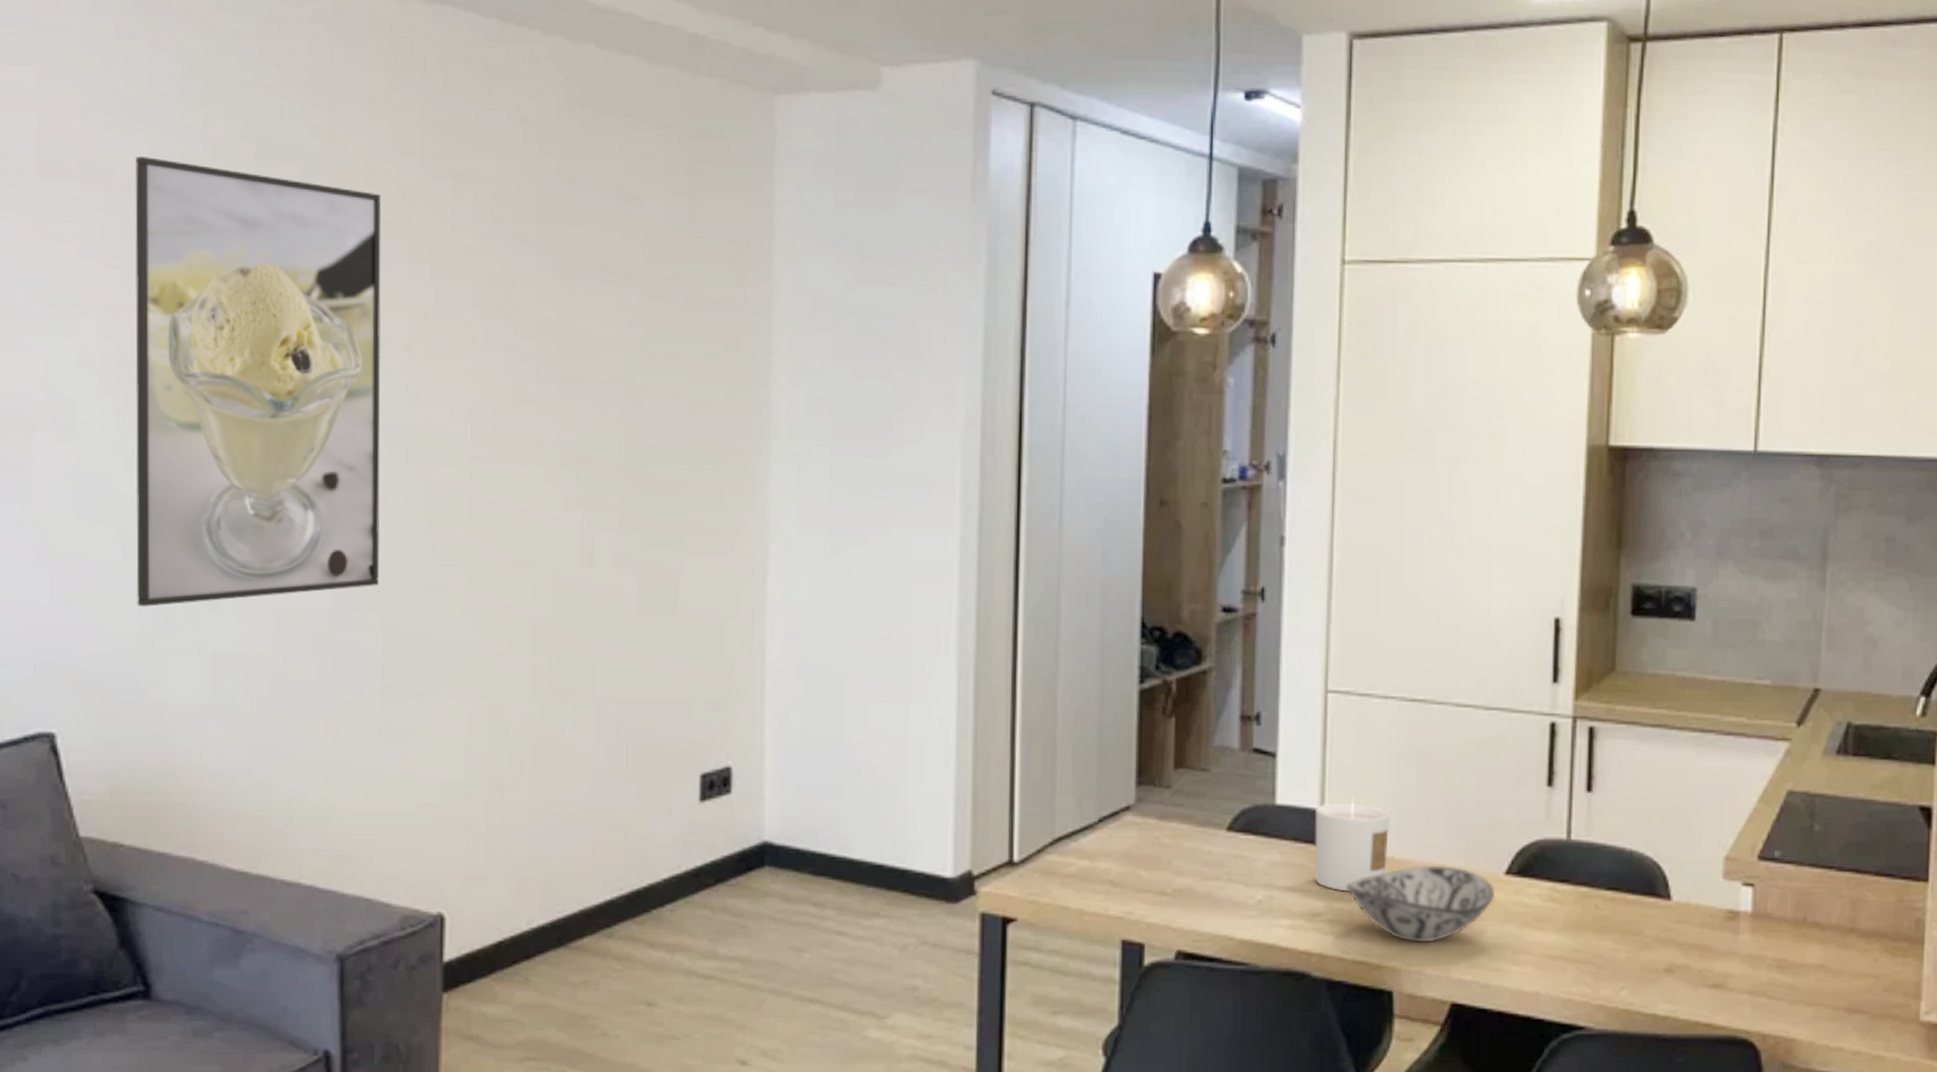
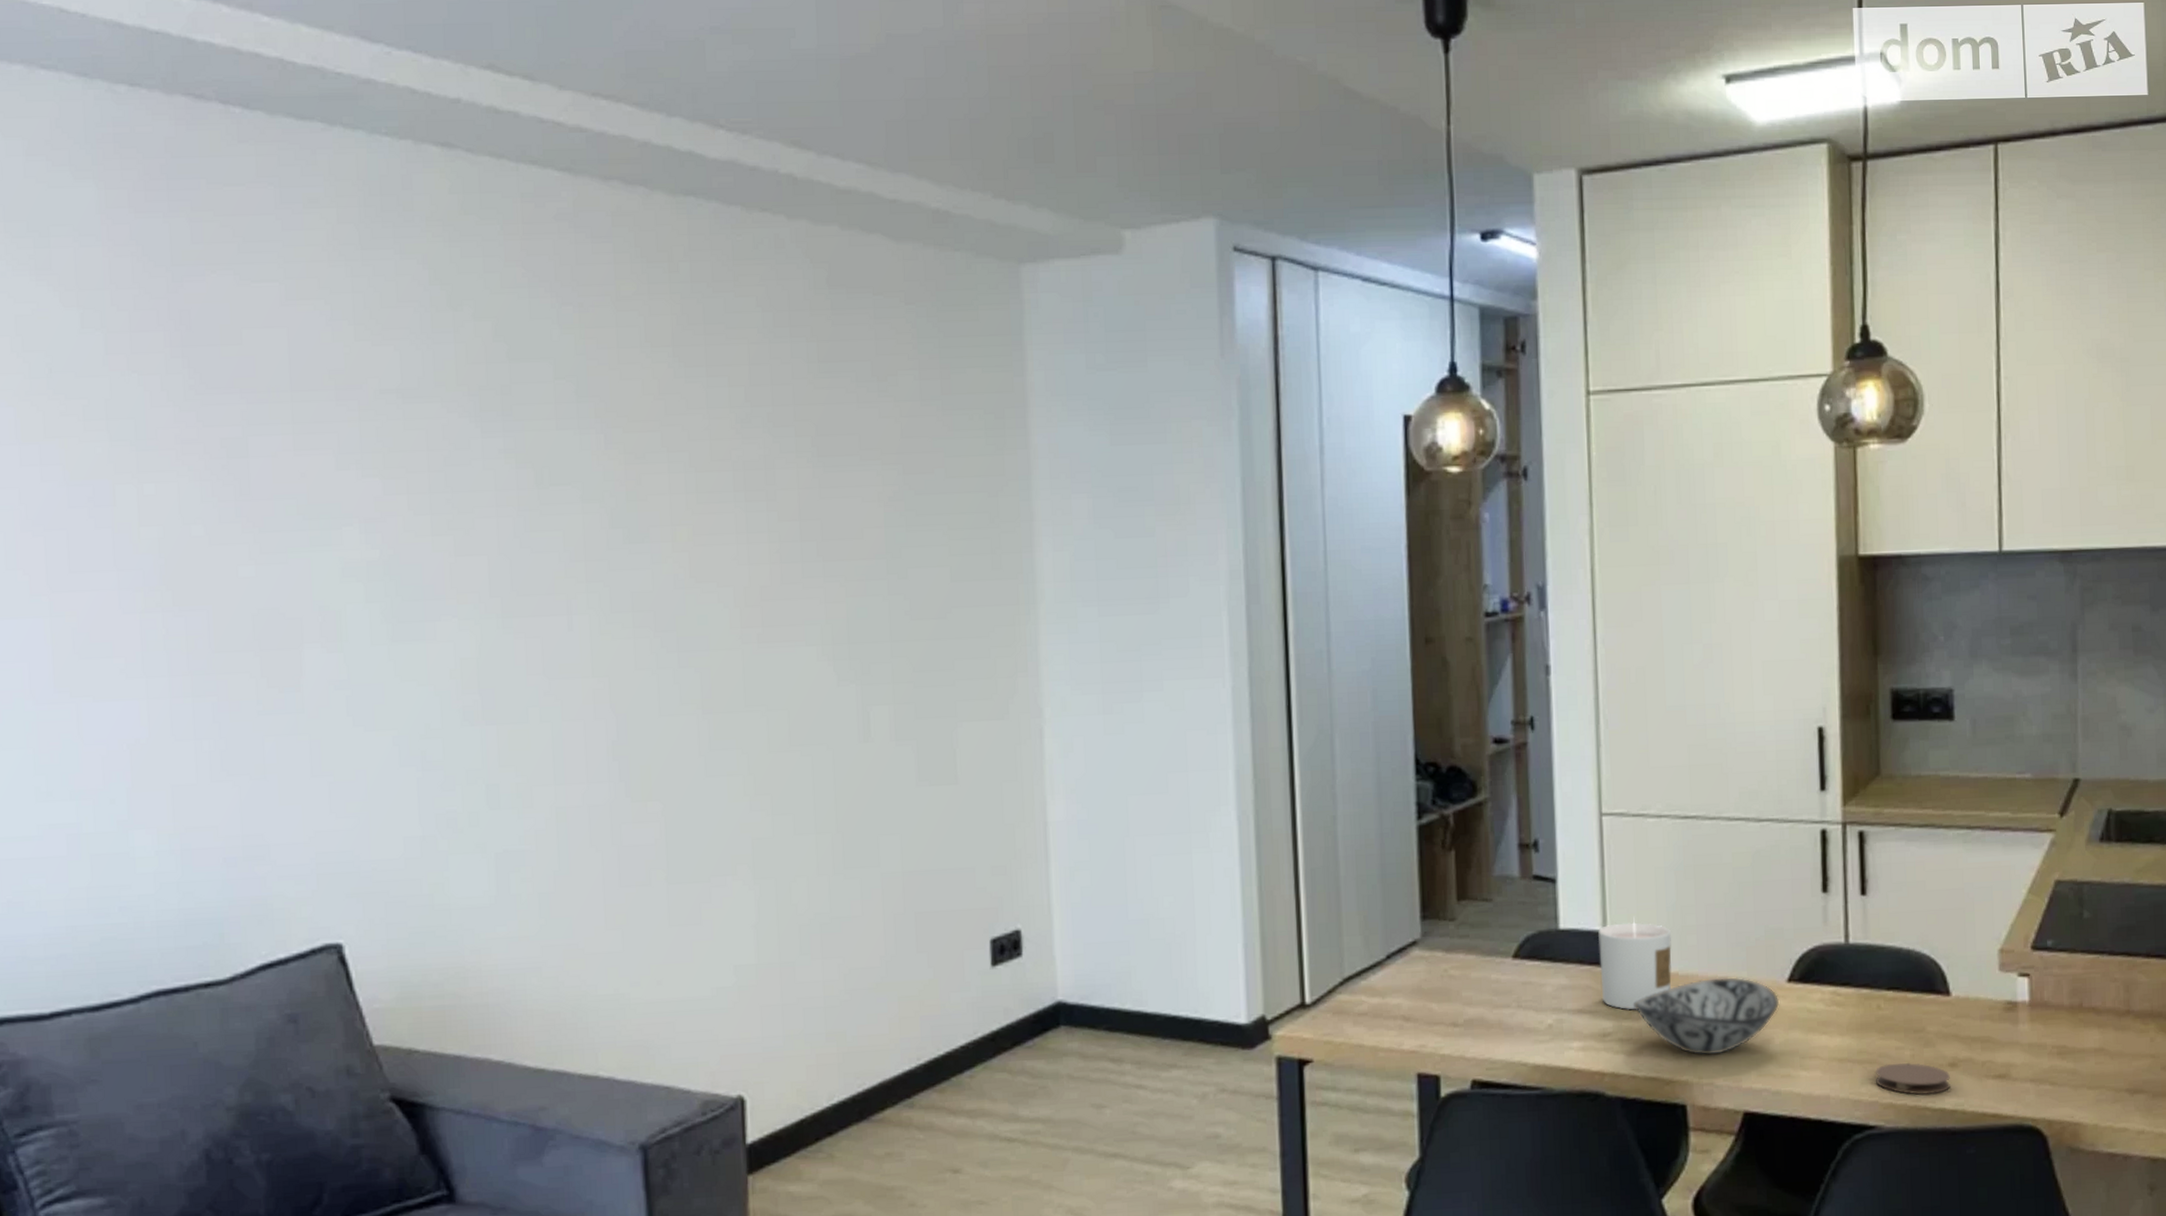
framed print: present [135,156,381,607] -> none [388,364,658,812]
coaster: none [1589,964,1665,1000] -> present [1876,1062,1950,1095]

